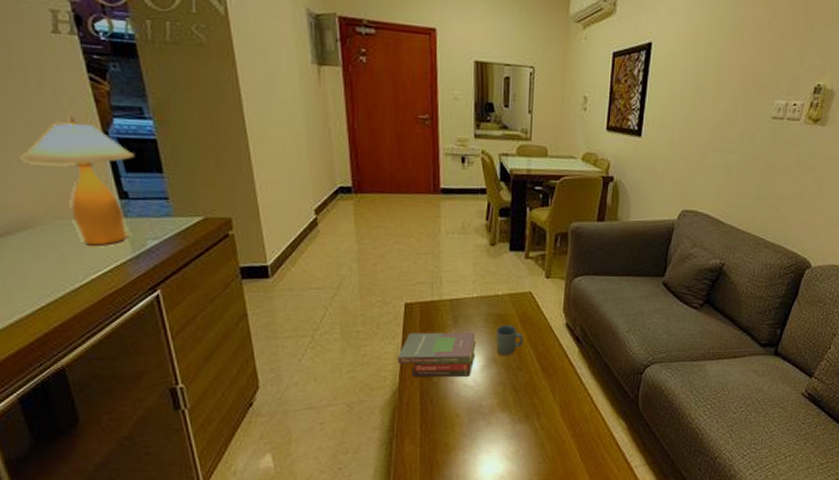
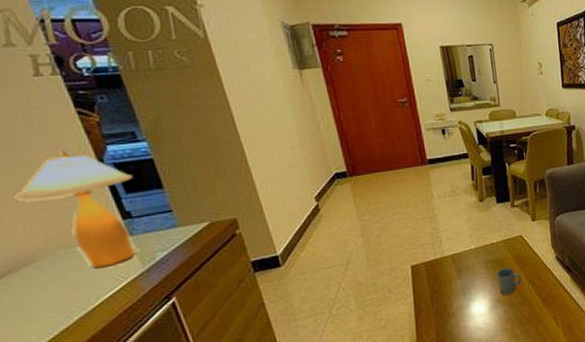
books: present [397,332,476,376] -> none [411,280,482,330]

